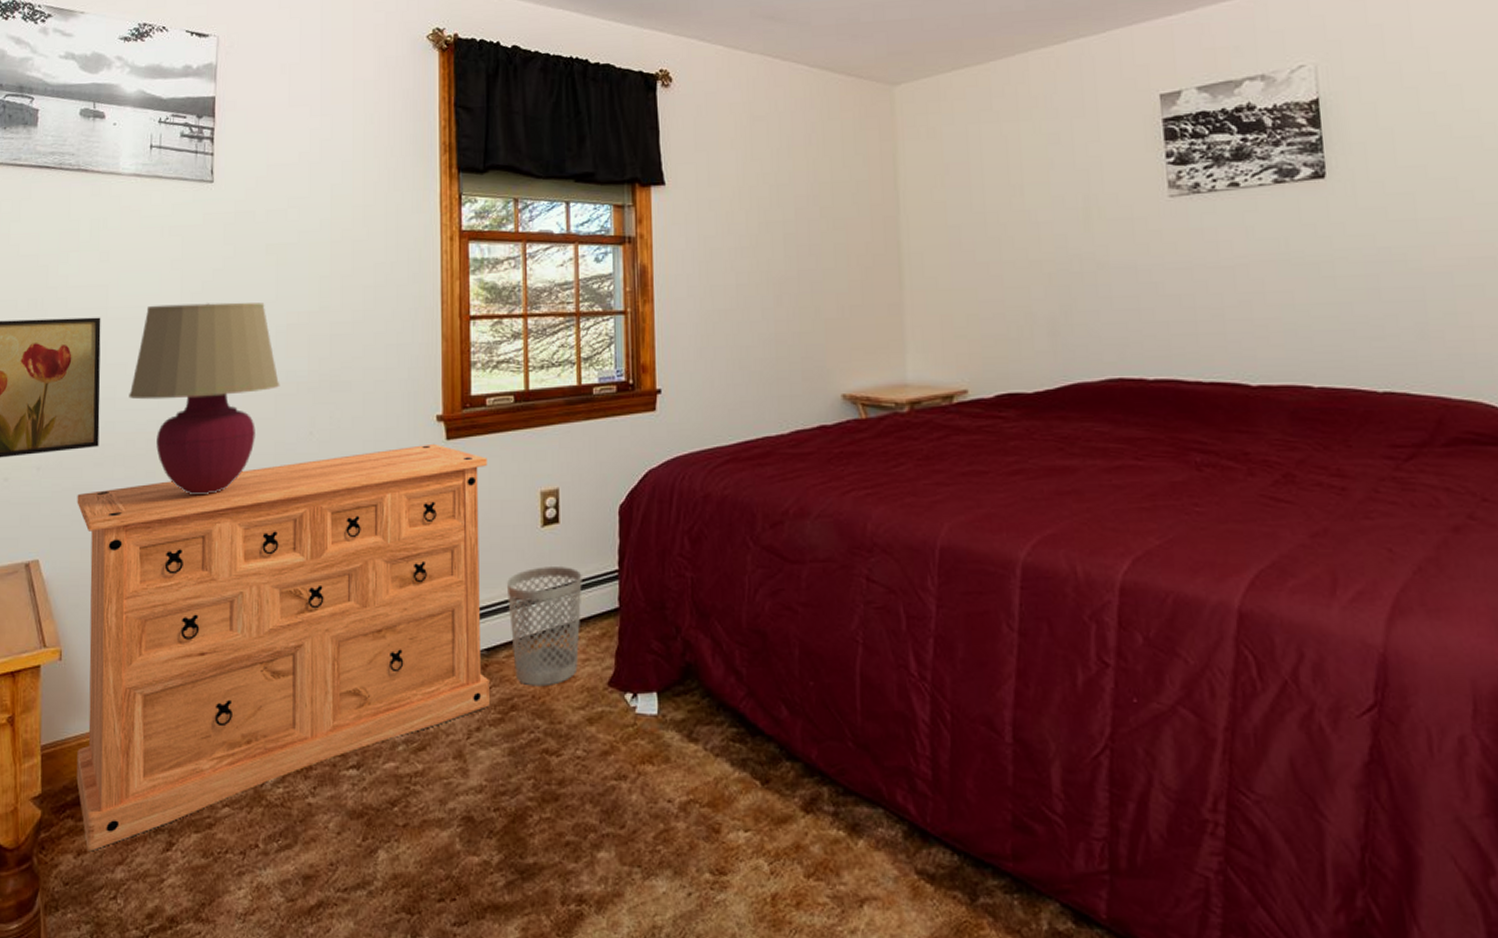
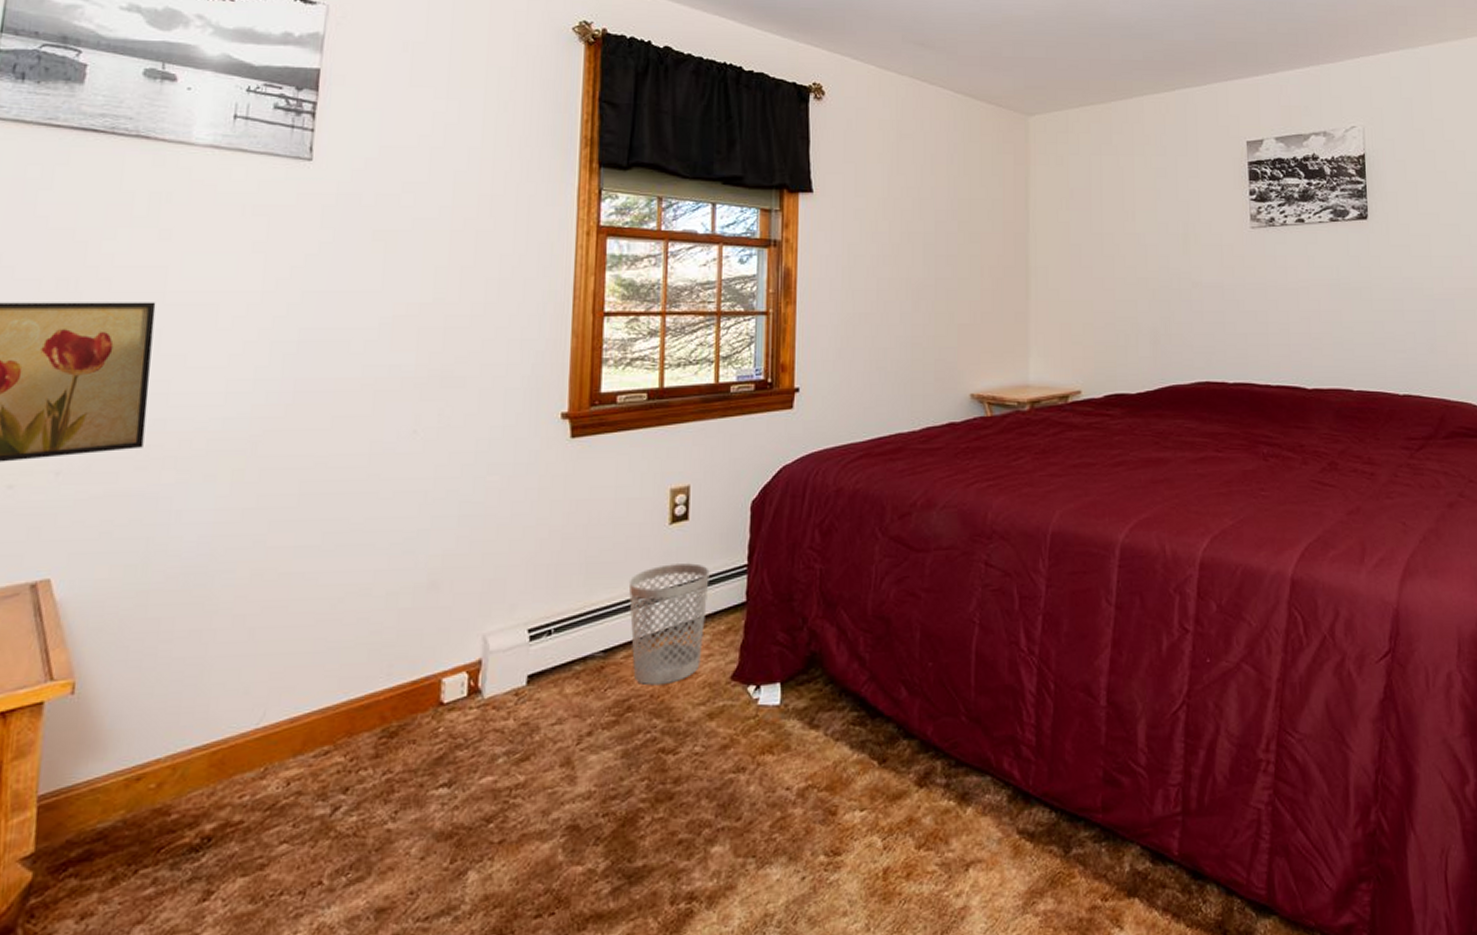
dresser: present [76,443,490,852] -> none [85,441,615,914]
table lamp: present [129,302,280,495] -> none [187,290,381,501]

